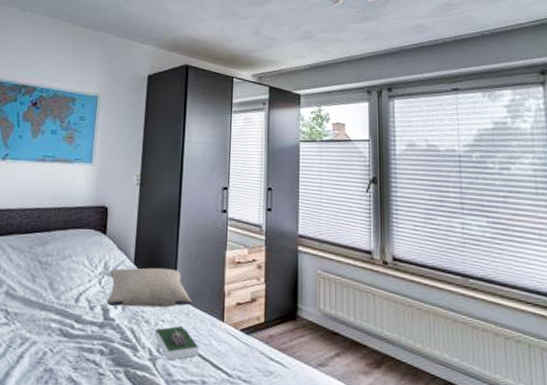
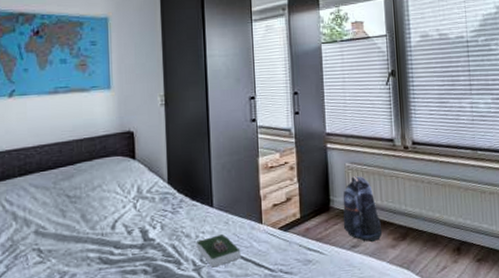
pillow: present [106,267,192,308] -> none [143,183,230,227]
backpack: none [310,286,354,363] -> present [343,176,383,242]

